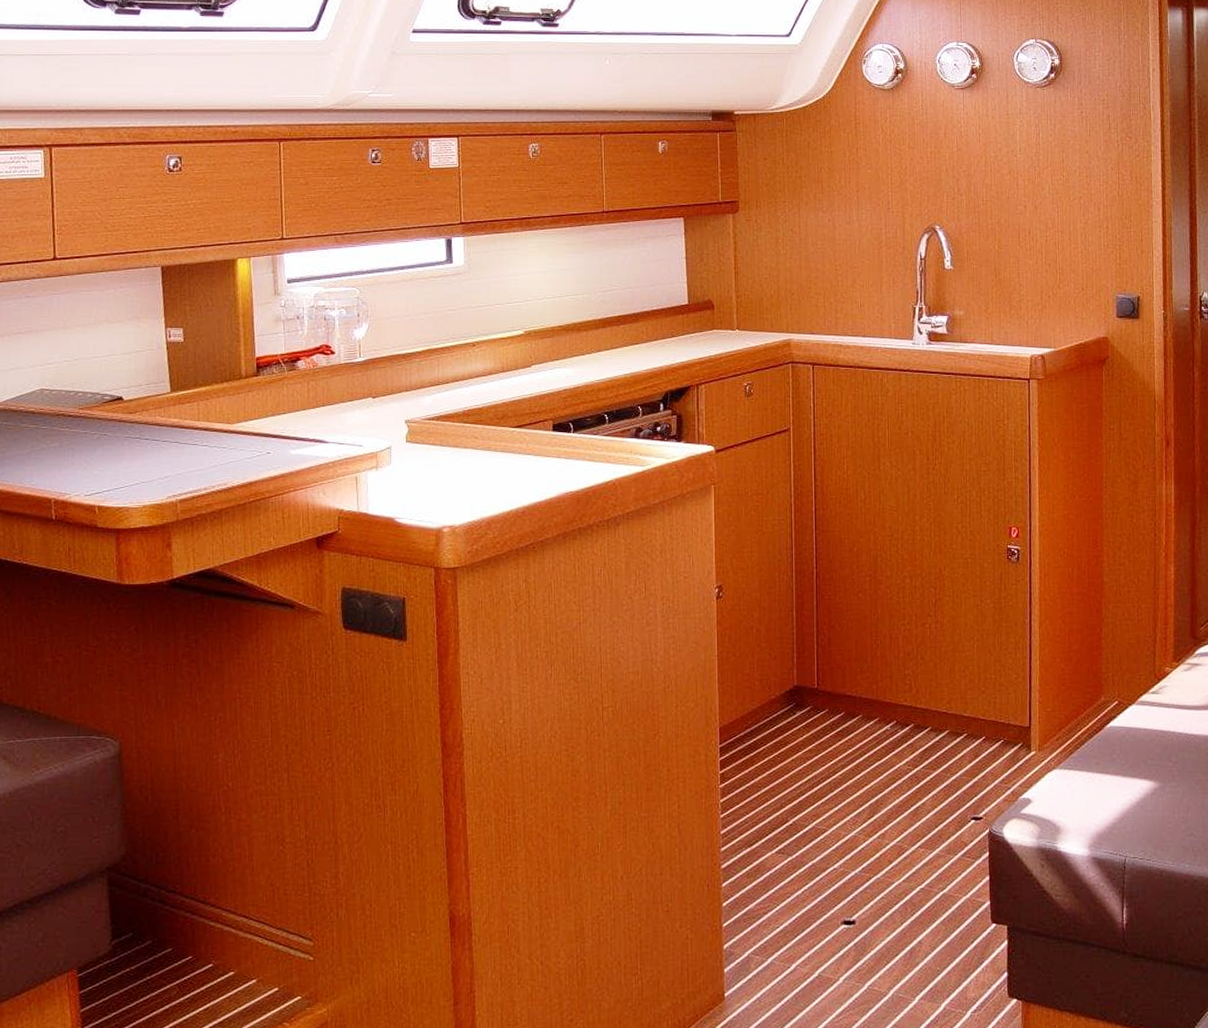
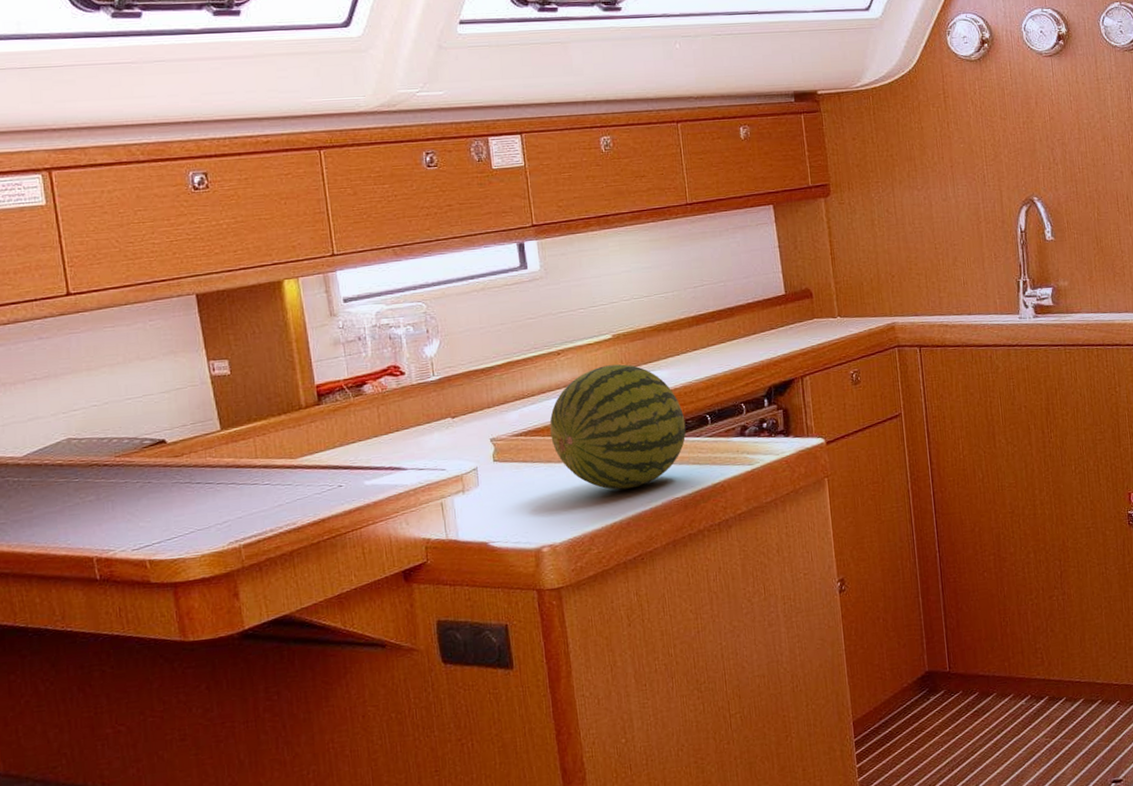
fruit: none [460,360,585,479] -> present [549,364,686,490]

